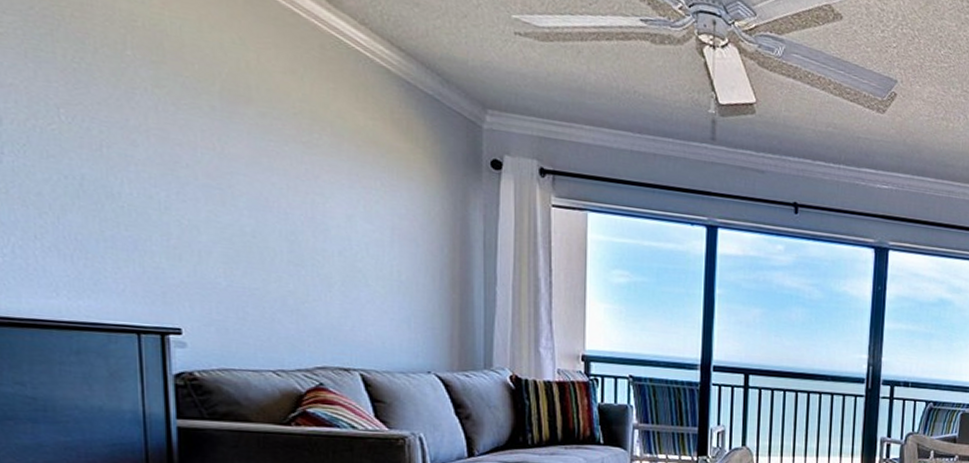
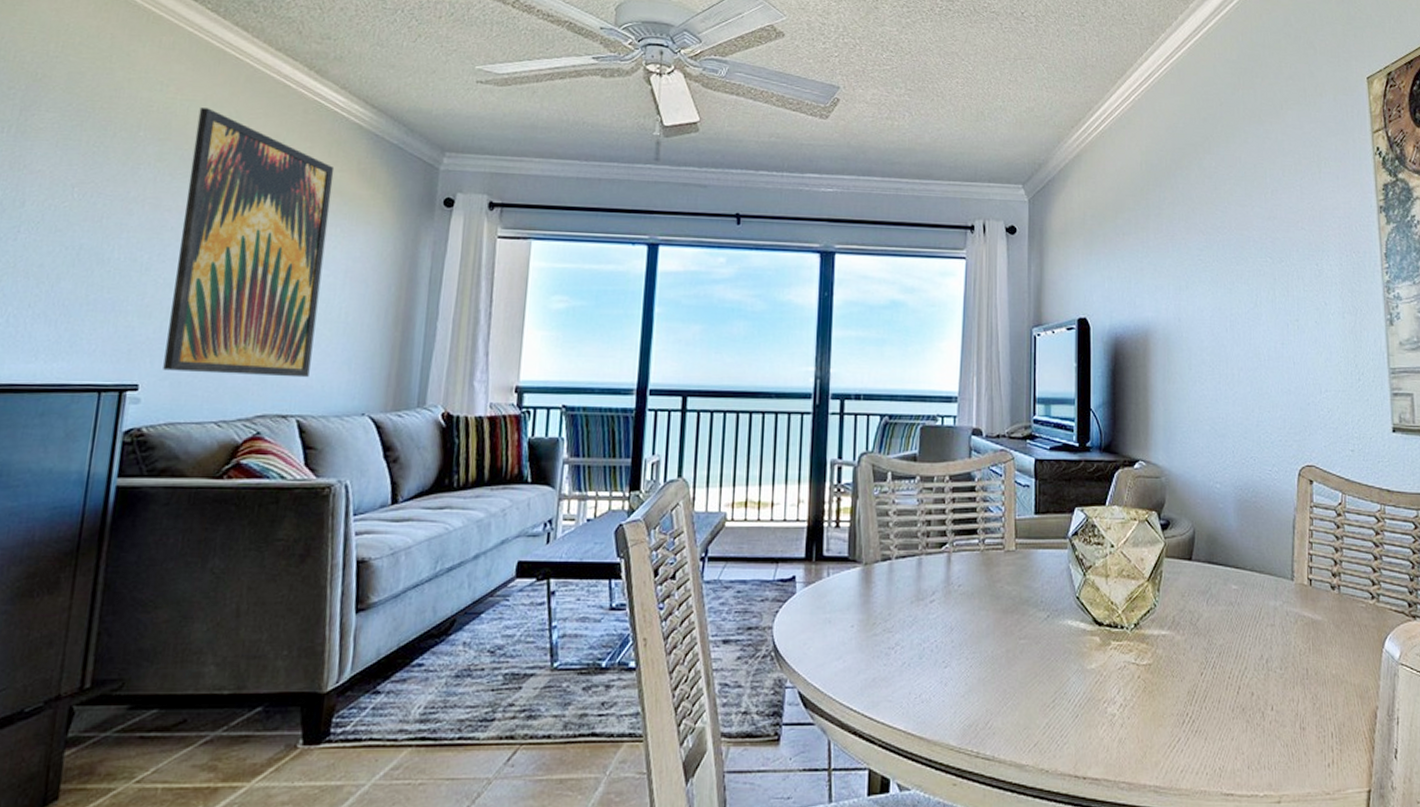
wall art: none [195,29,367,333] -> present [163,108,335,378]

